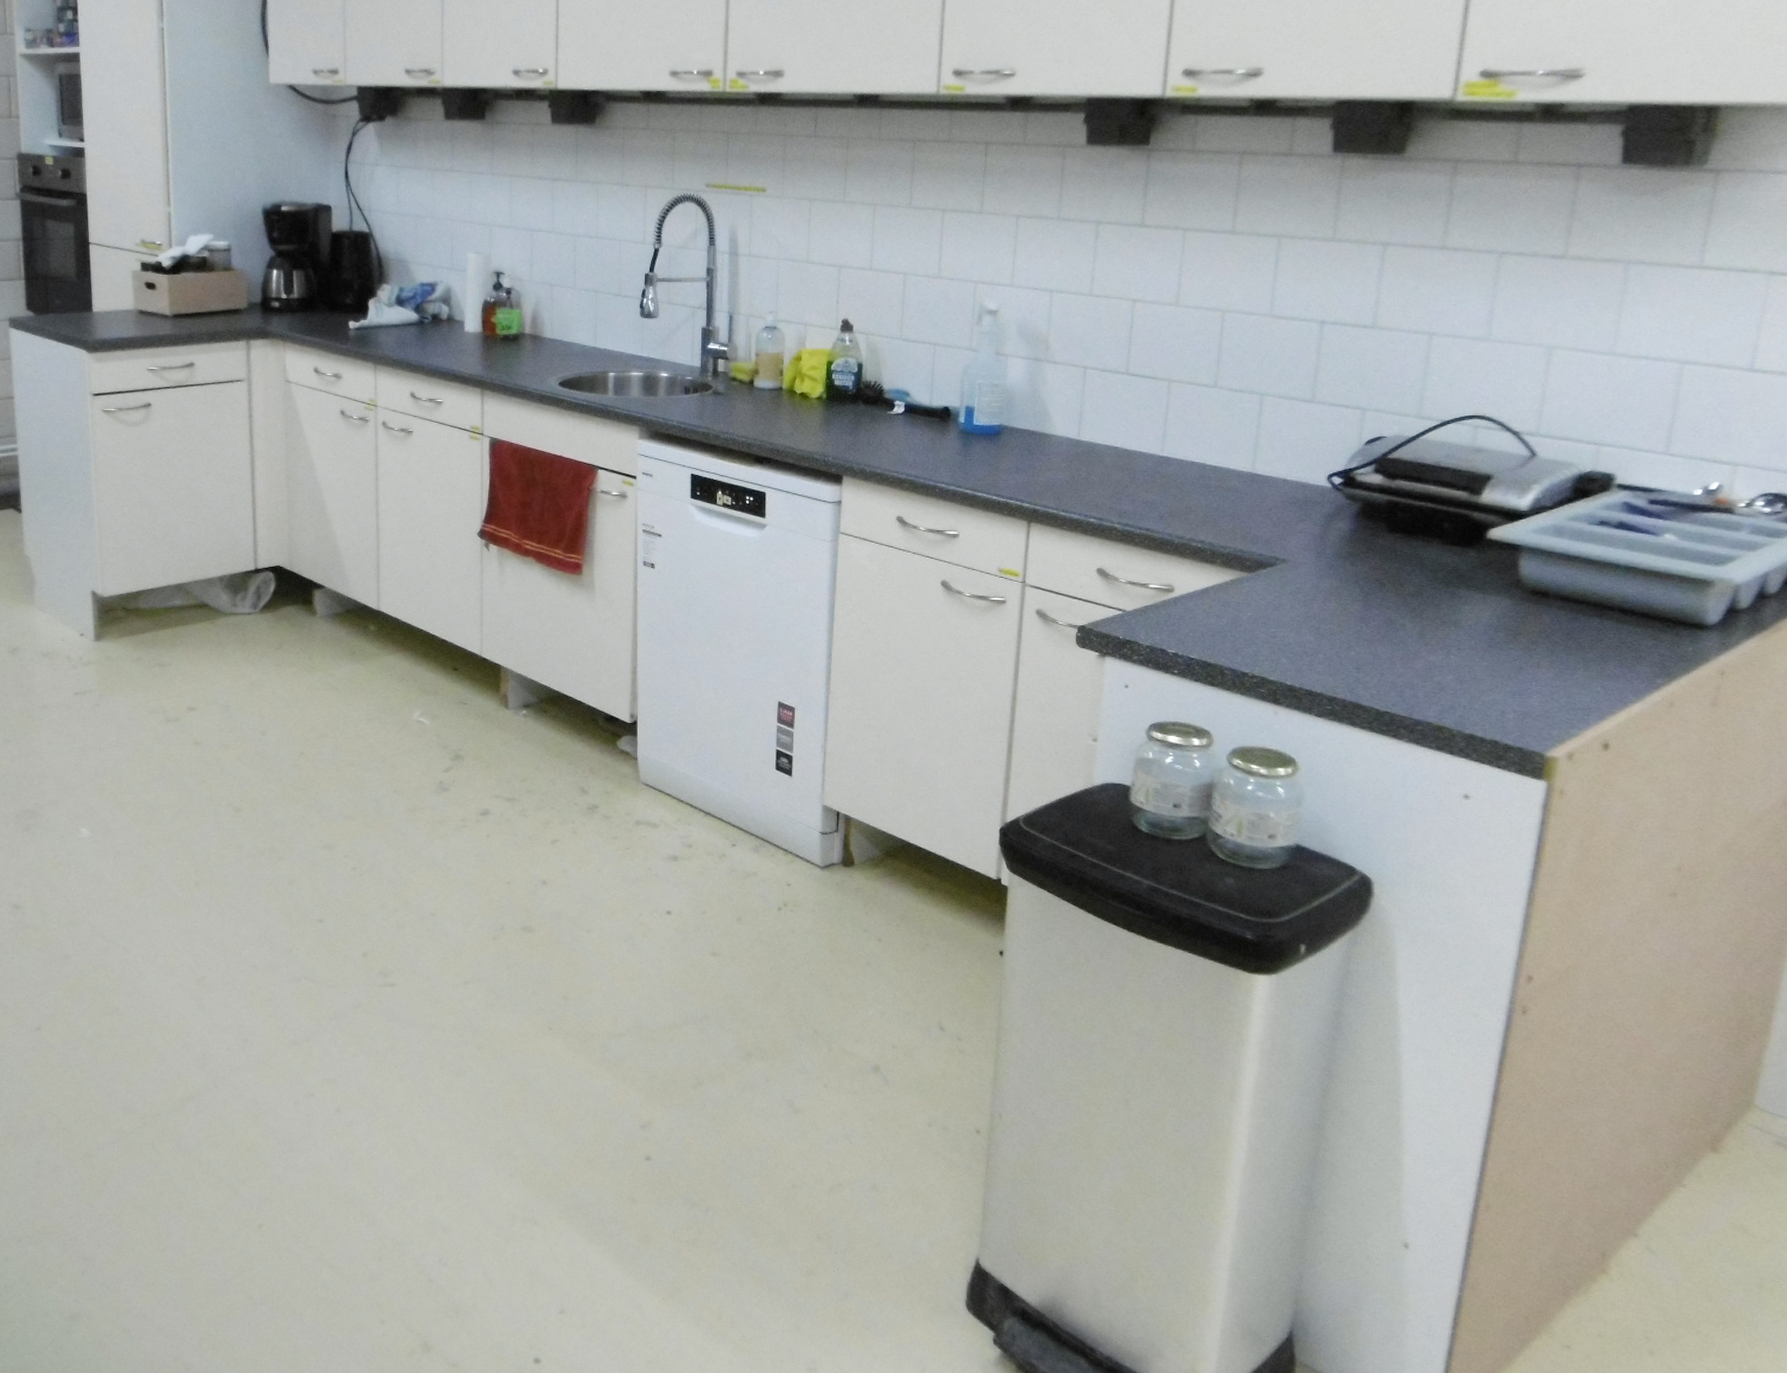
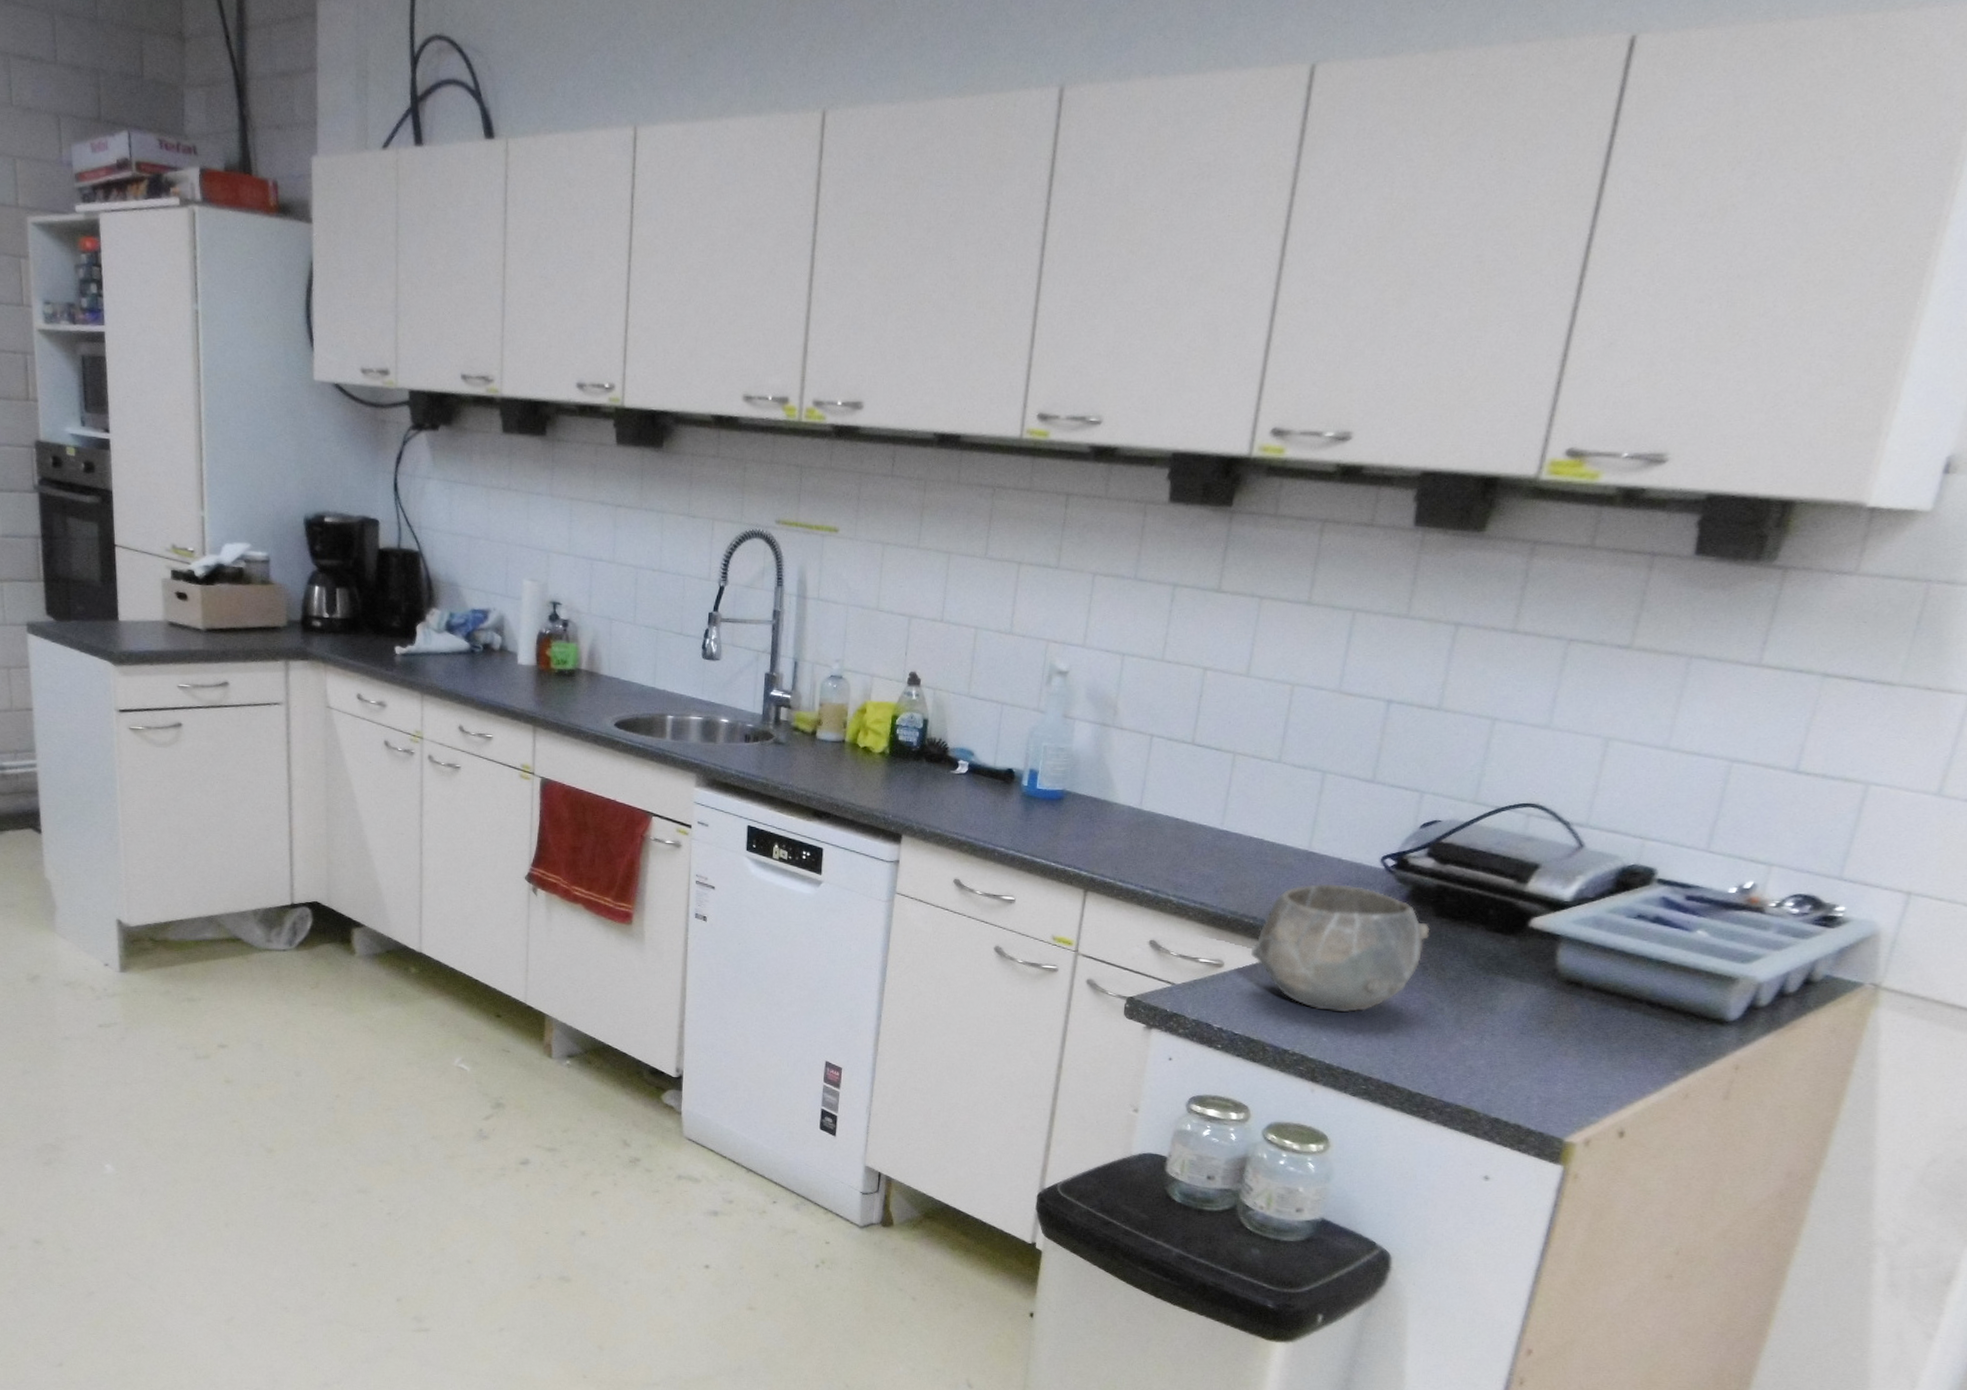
bowl: none [1200,504,1383,633] -> present [1250,883,1429,1013]

